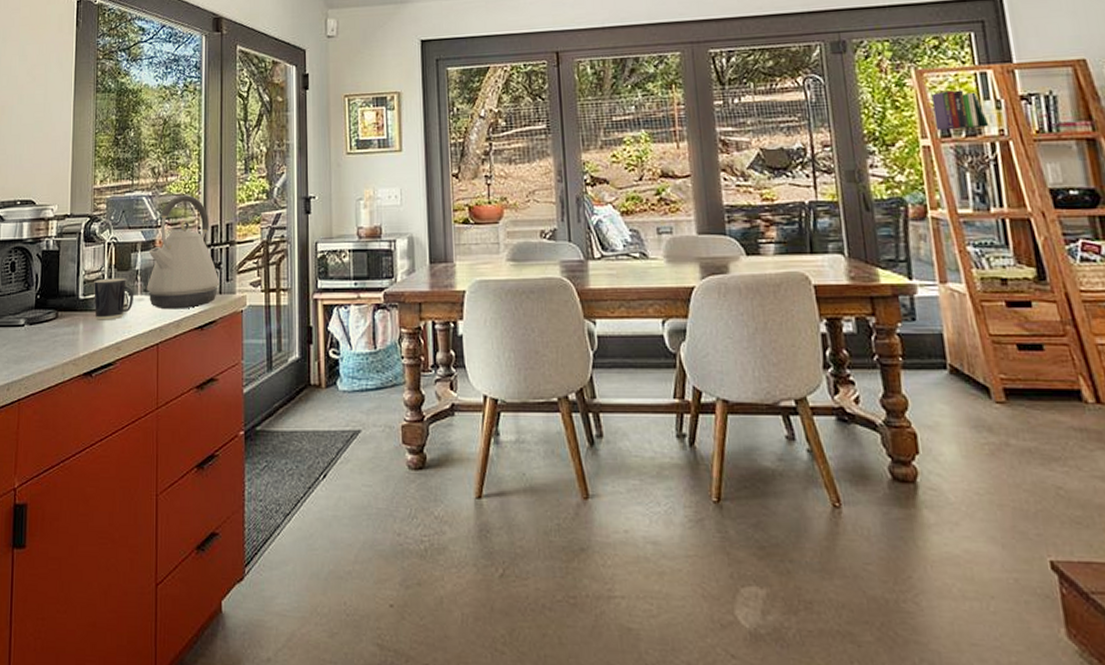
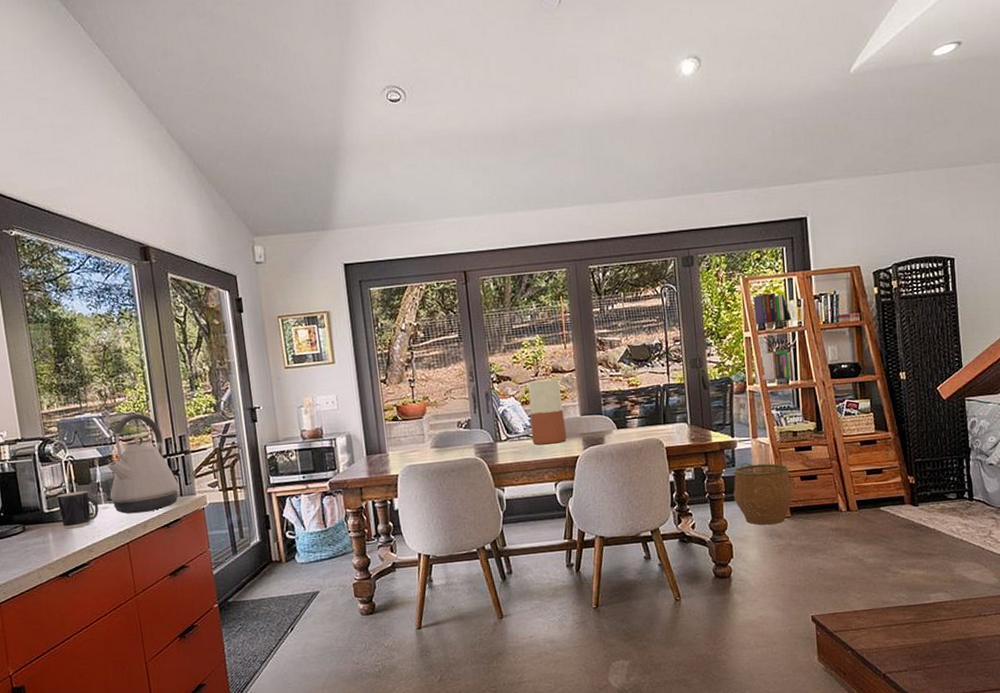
vase: none [629,185,679,269] -> present [528,379,567,445]
basket: none [914,317,1008,410] -> present [733,463,793,525]
books: none [944,165,997,205] -> present [760,349,794,381]

